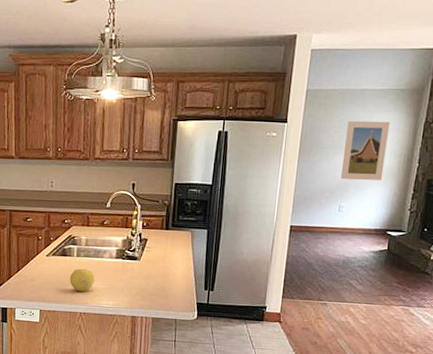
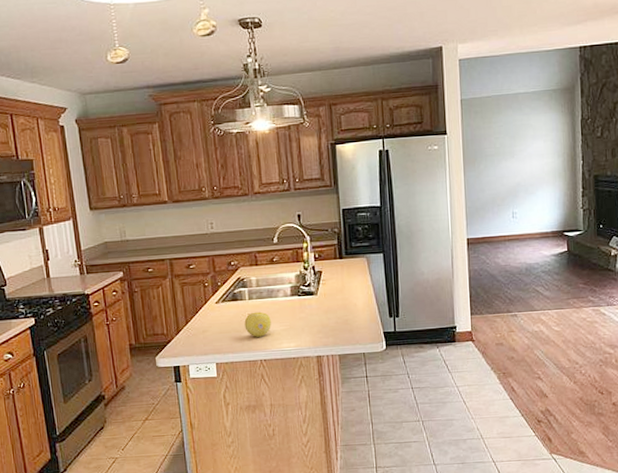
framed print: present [340,120,390,181] -> none [507,122,550,186]

